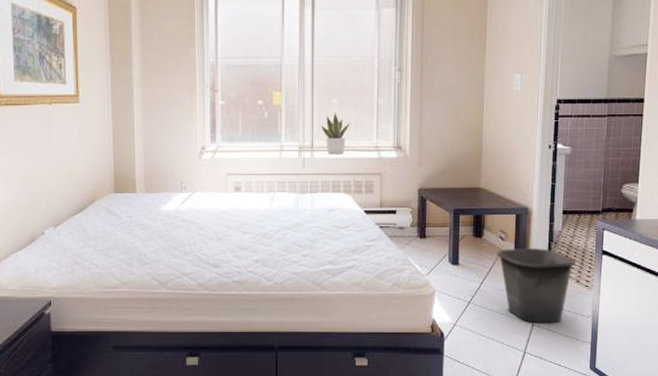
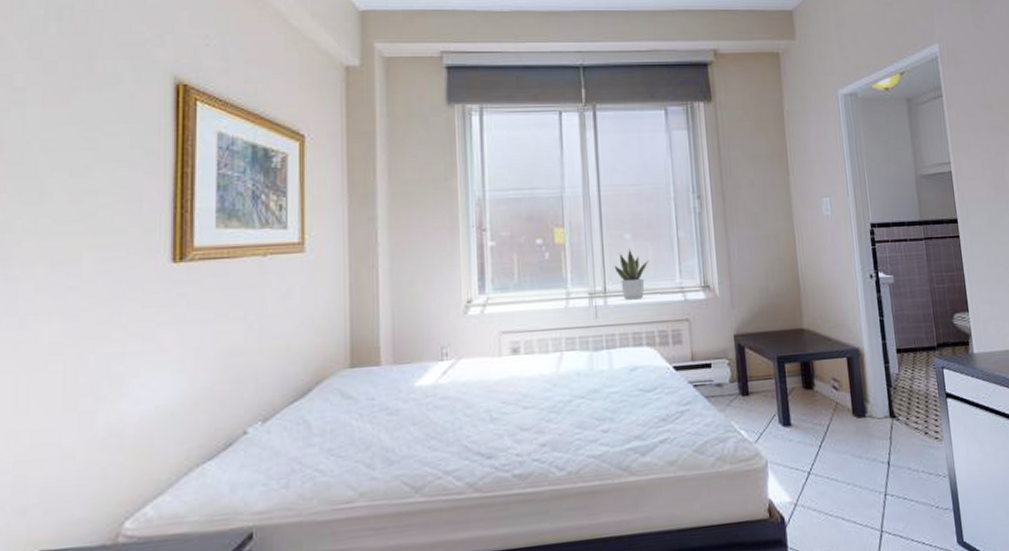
waste bin: present [497,248,576,324] -> none [832,396,921,492]

